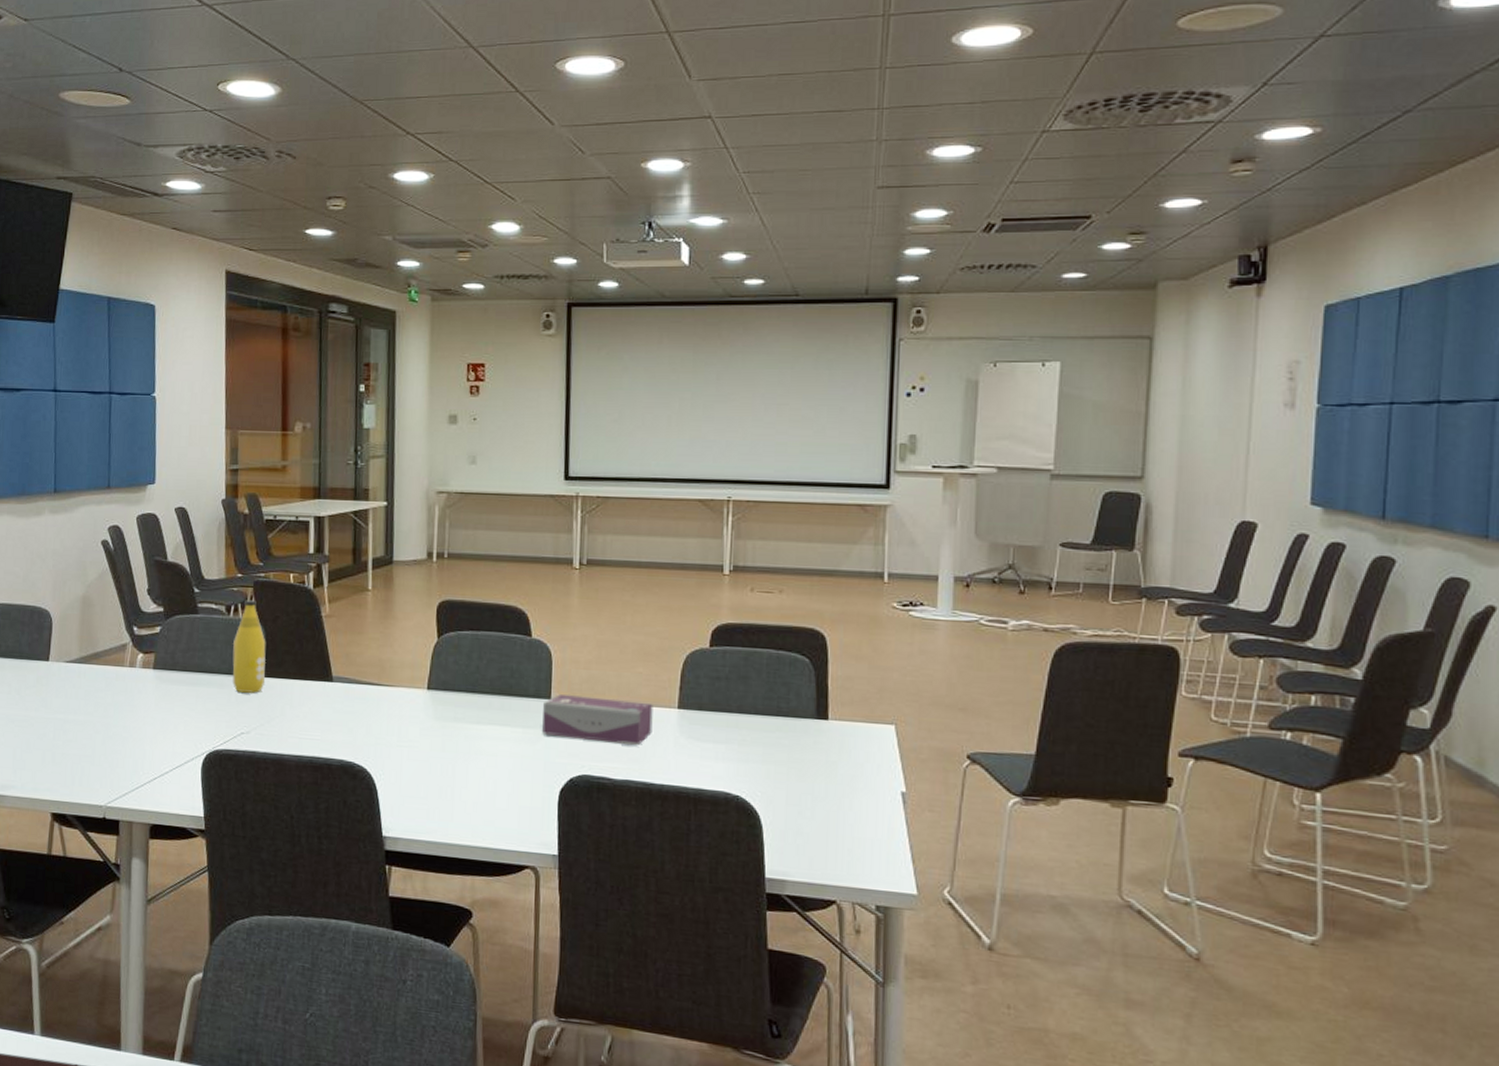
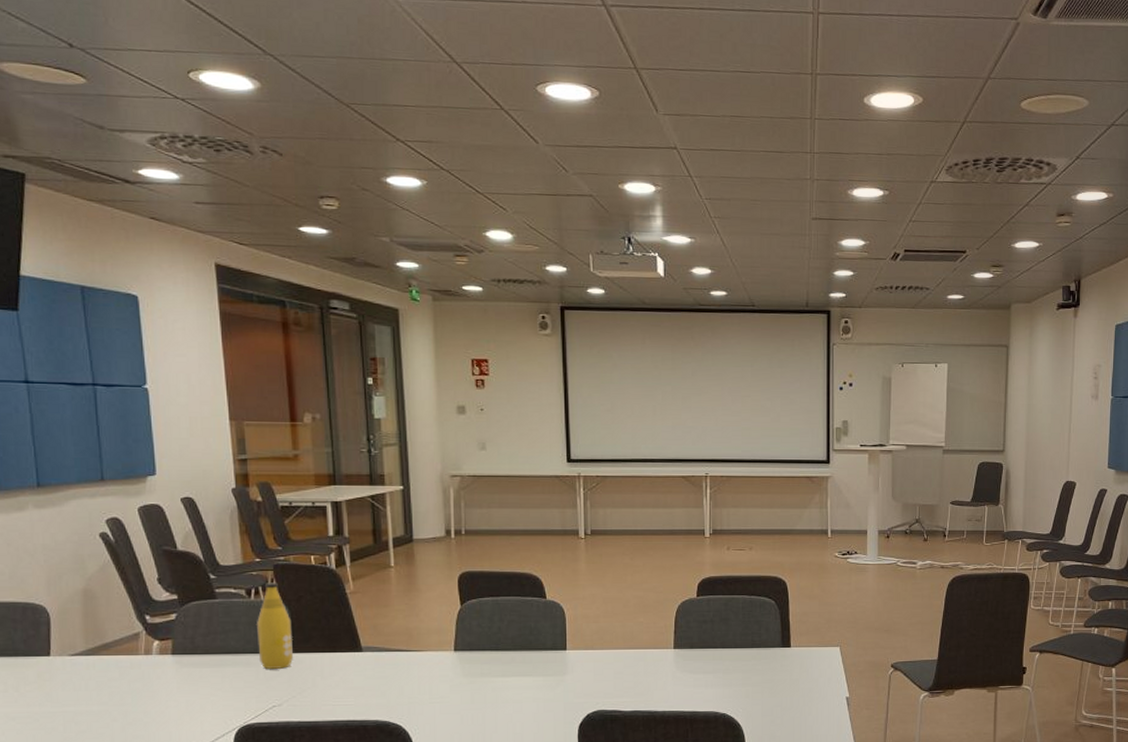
tissue box: present [542,694,653,746] -> none [560,645,654,682]

